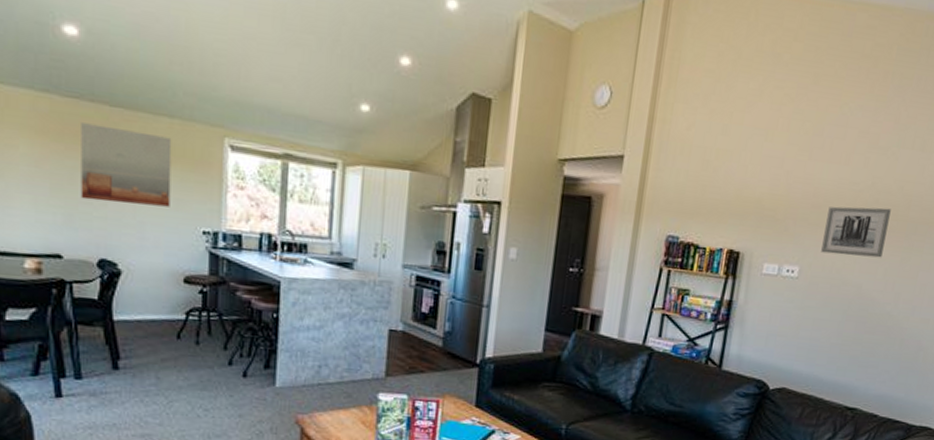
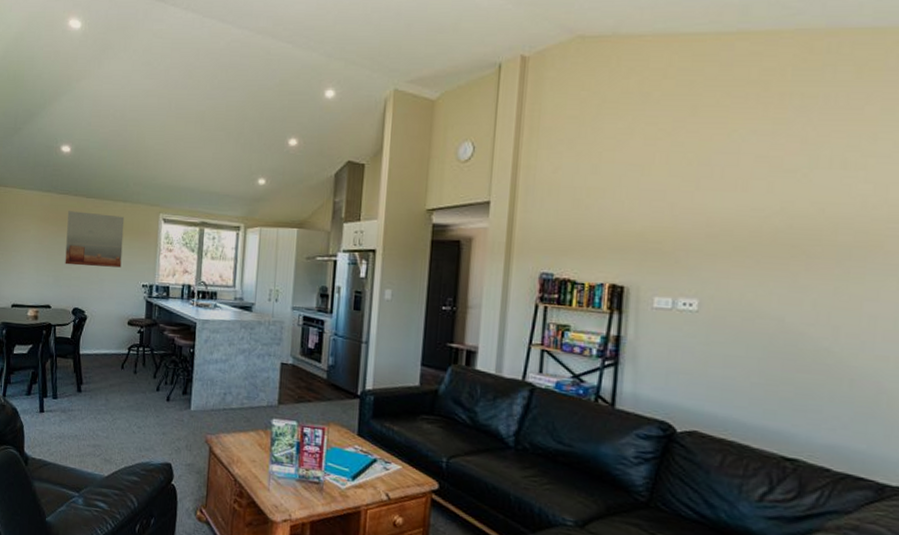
wall art: present [821,206,891,258] -> none [724,233,811,288]

